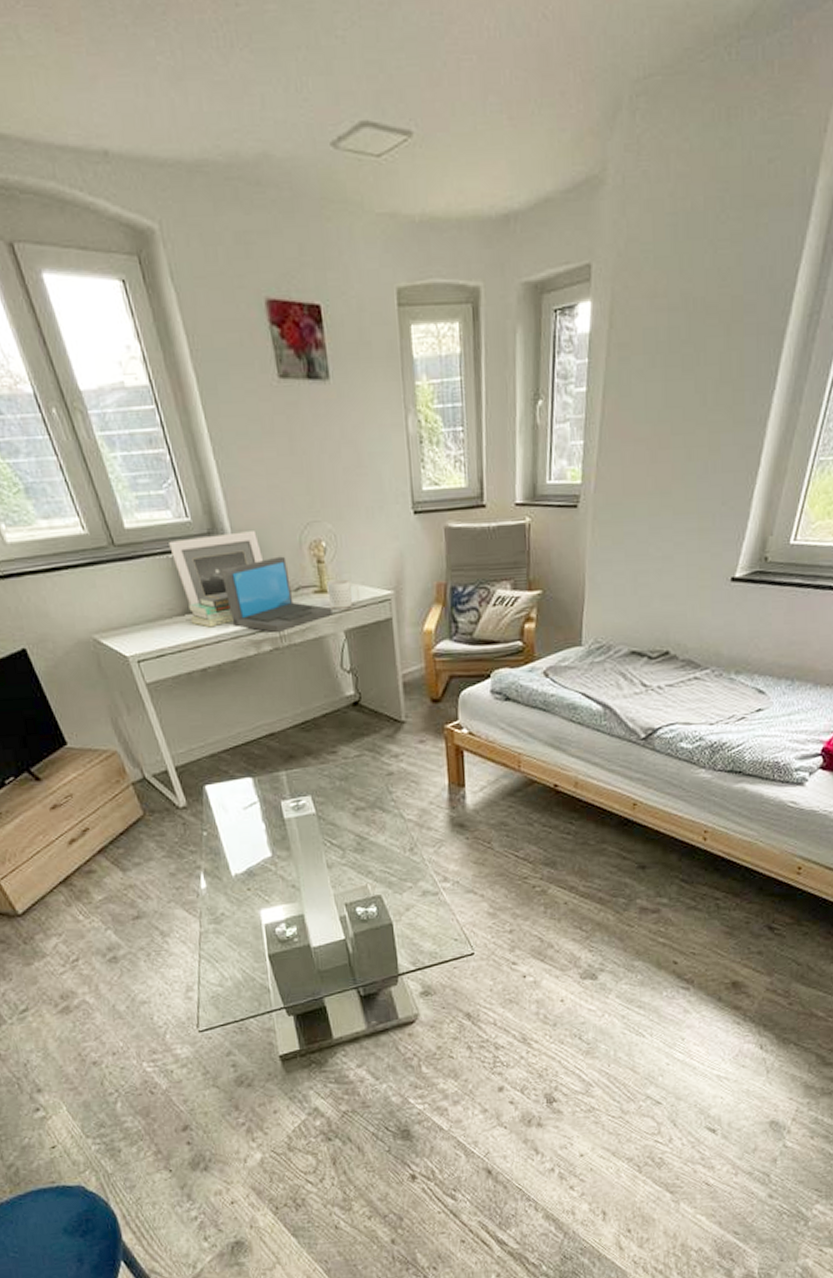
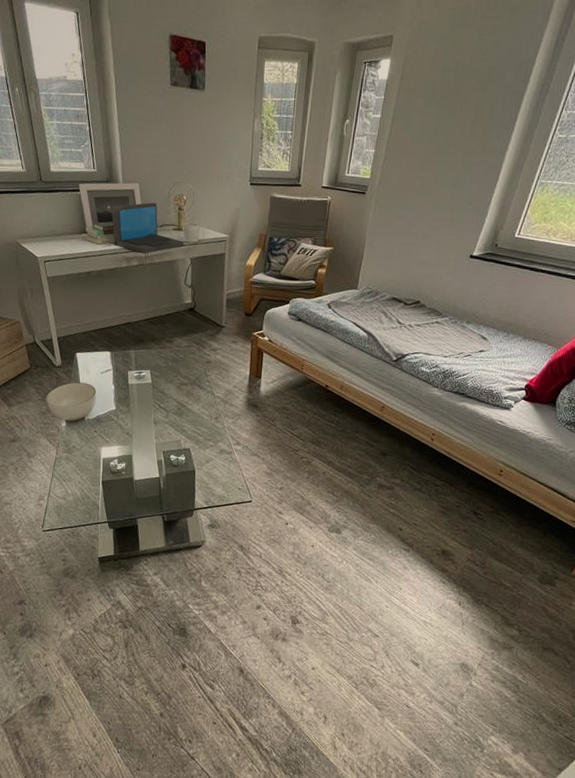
bowl: none [171,825,244,881] -> present [45,382,97,421]

